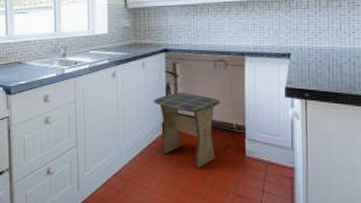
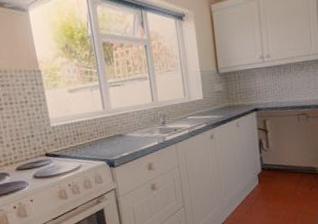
stool: present [154,93,221,169] -> none [249,145,305,210]

